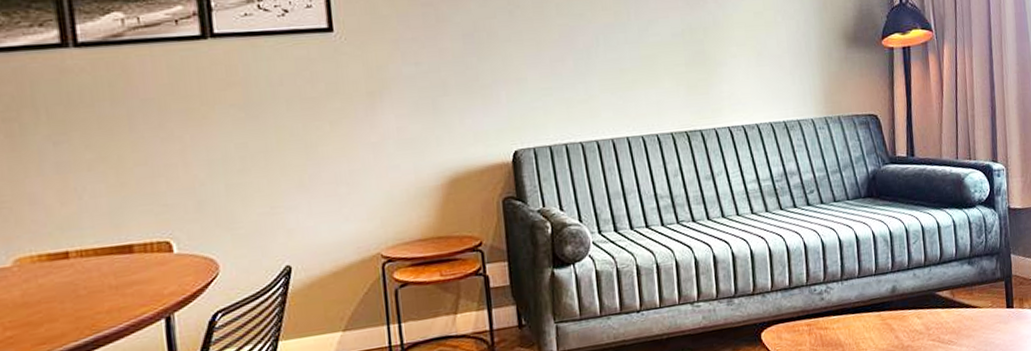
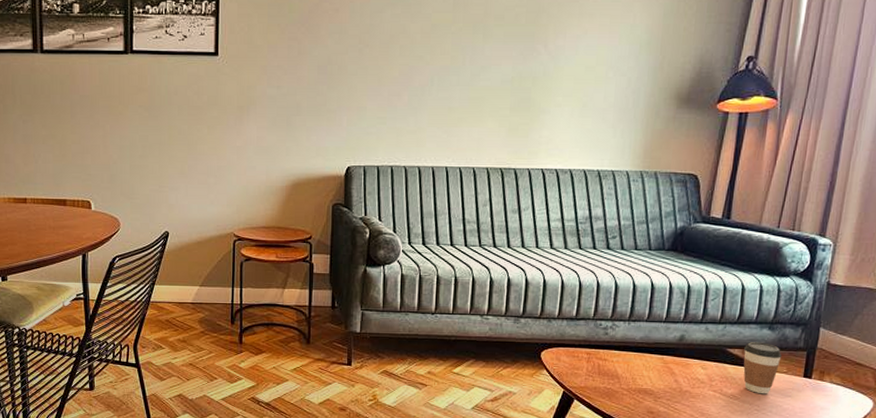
coffee cup: none [951,279,985,334] -> present [743,342,782,394]

